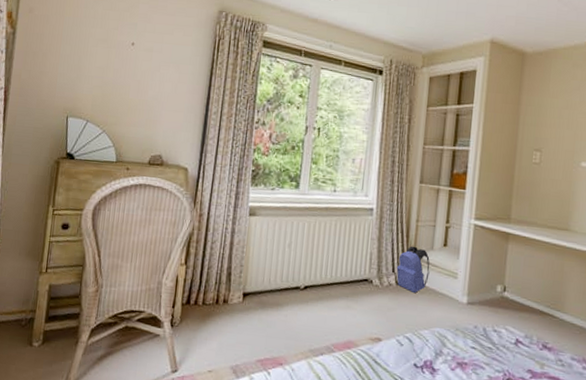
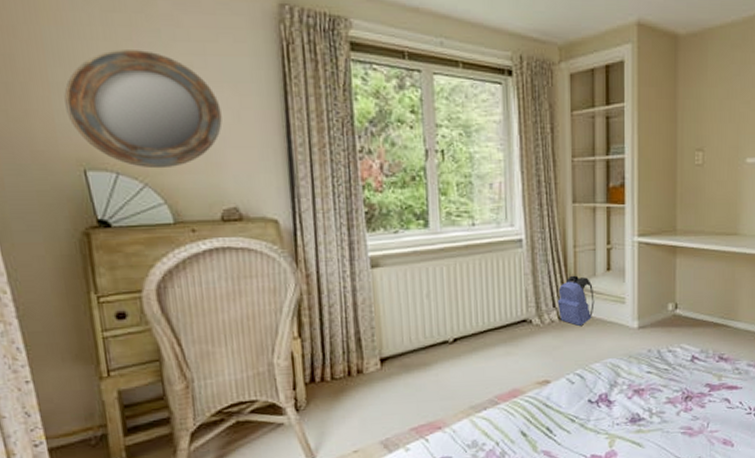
home mirror: none [66,35,165,121] -> present [64,50,222,169]

